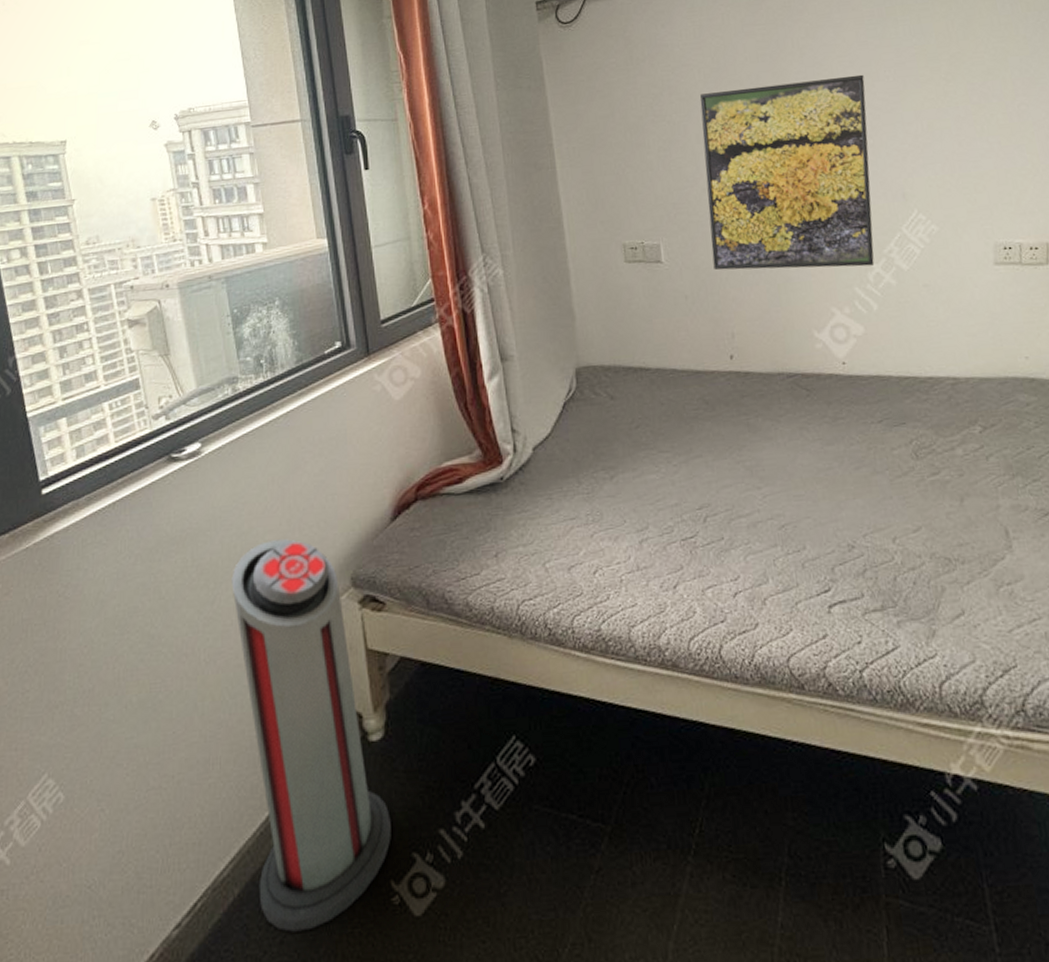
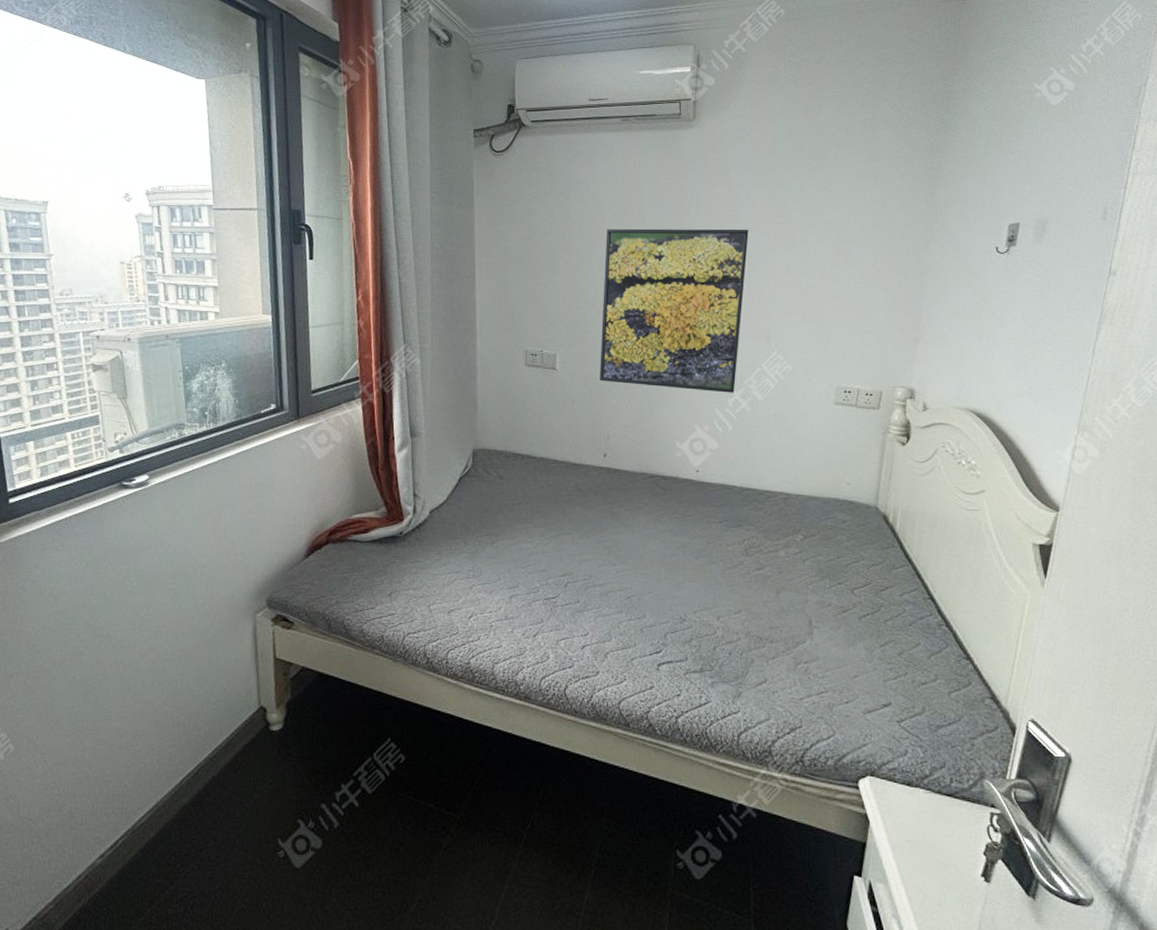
air purifier: present [231,539,391,932] -> none [166,562,283,870]

